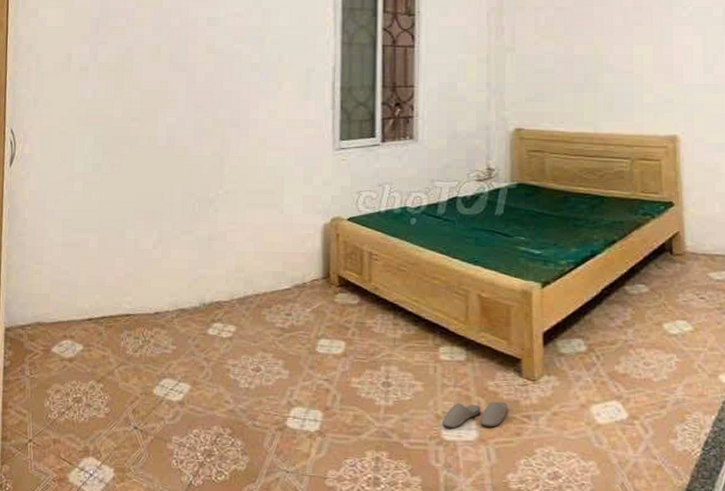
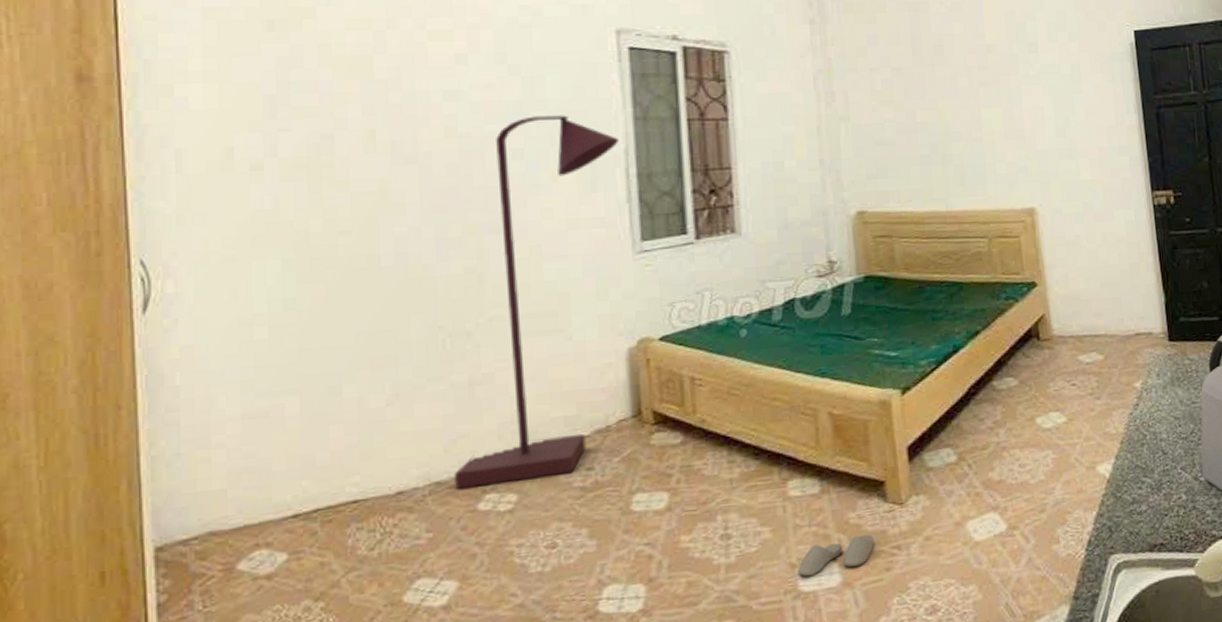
floor lamp: none [194,39,330,317] -> present [455,115,620,489]

